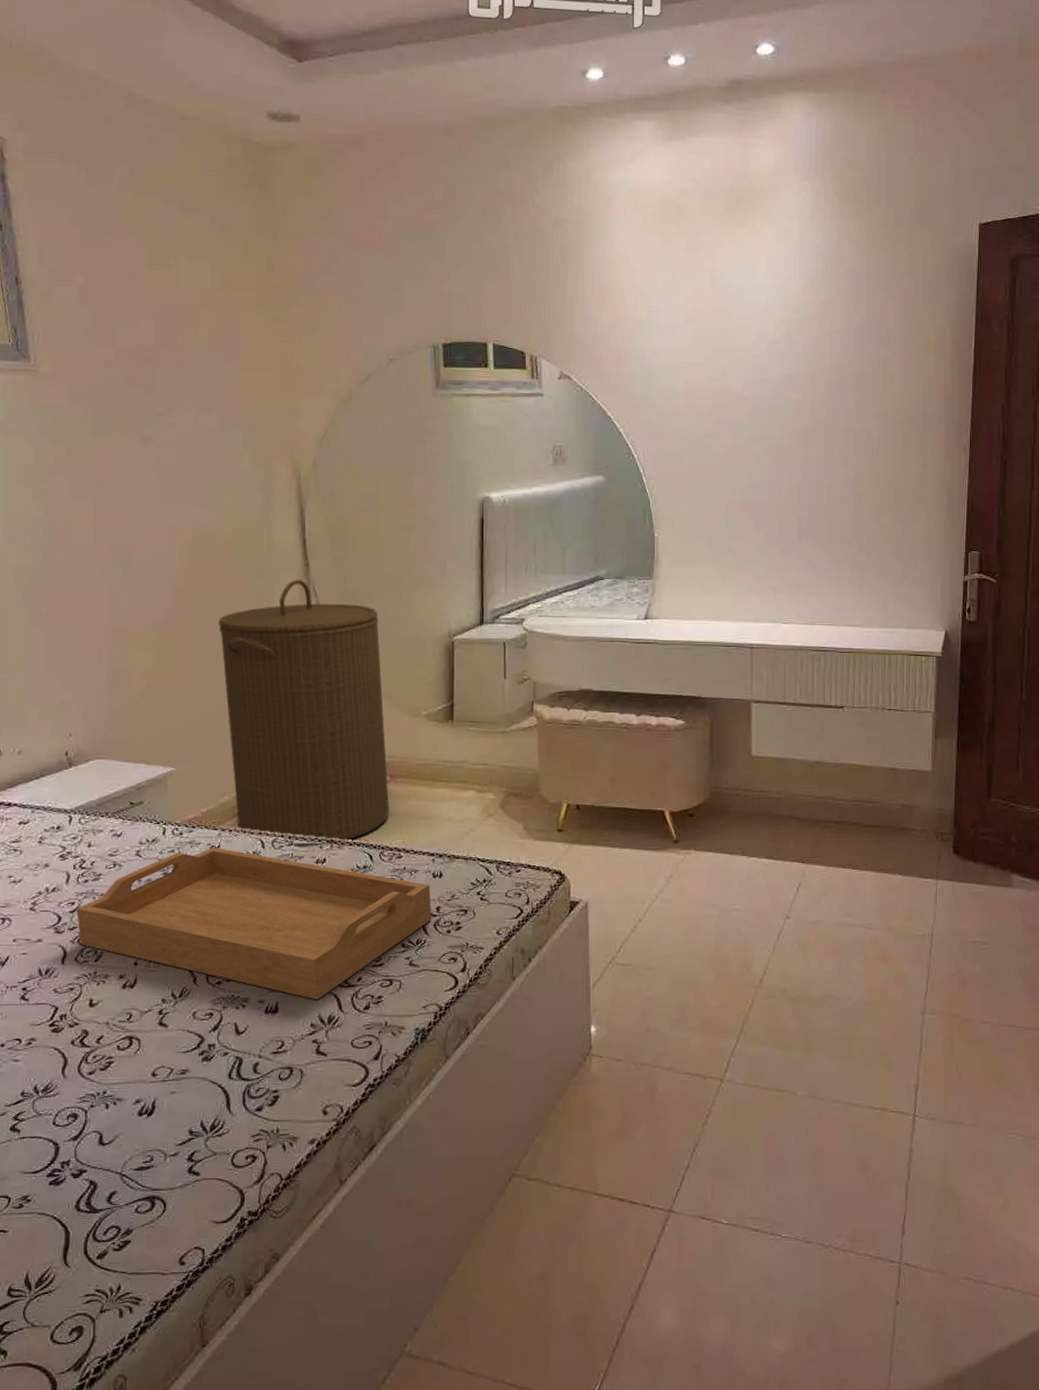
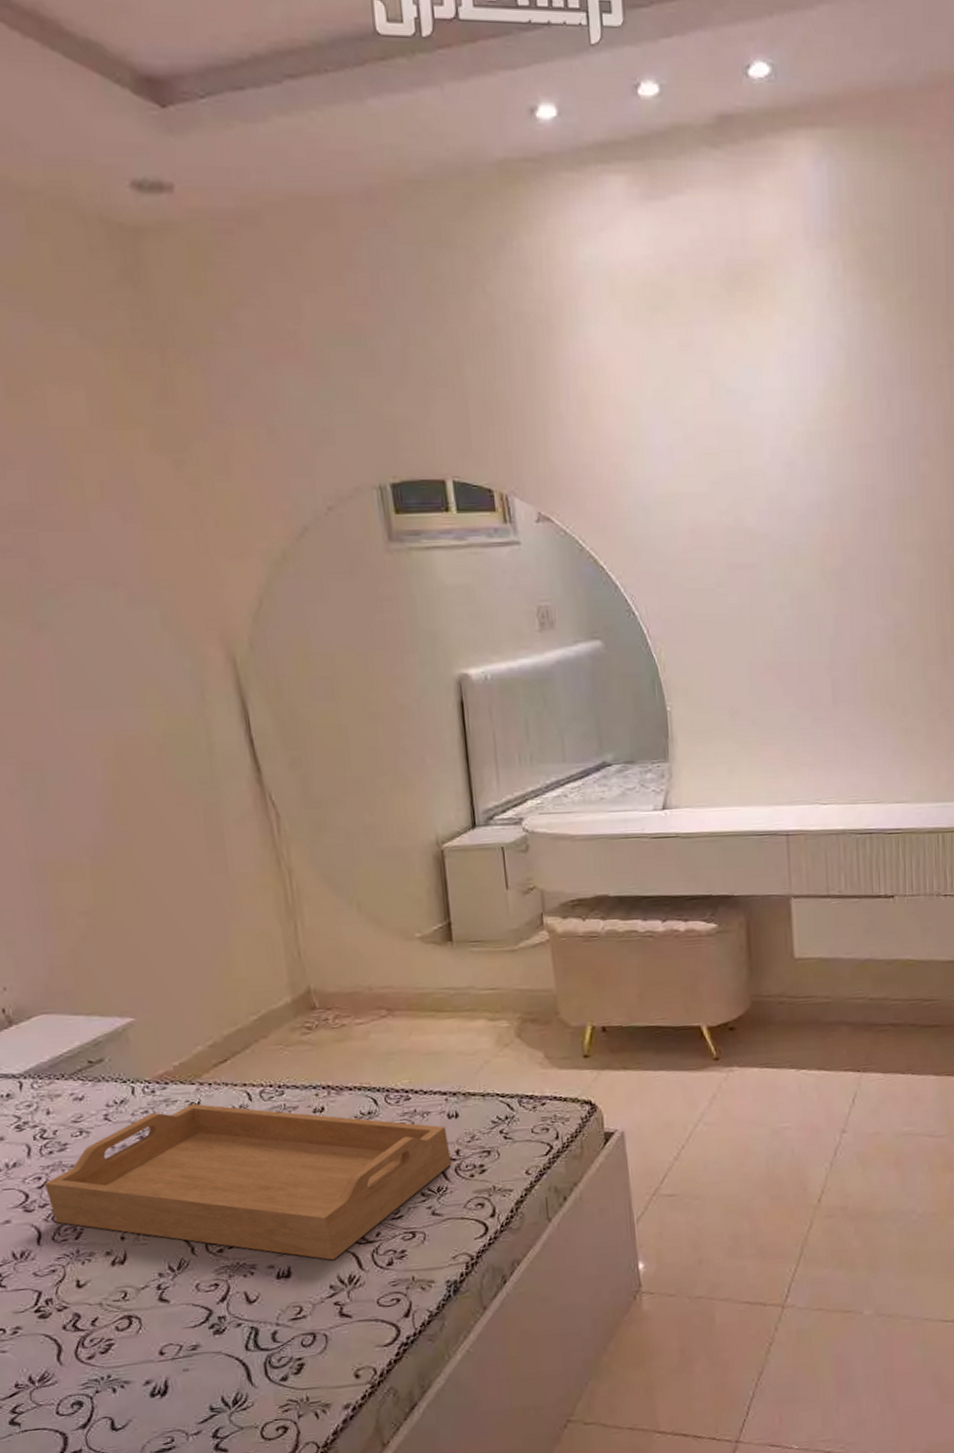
laundry hamper: present [218,579,390,847] -> none [161,787,391,1097]

